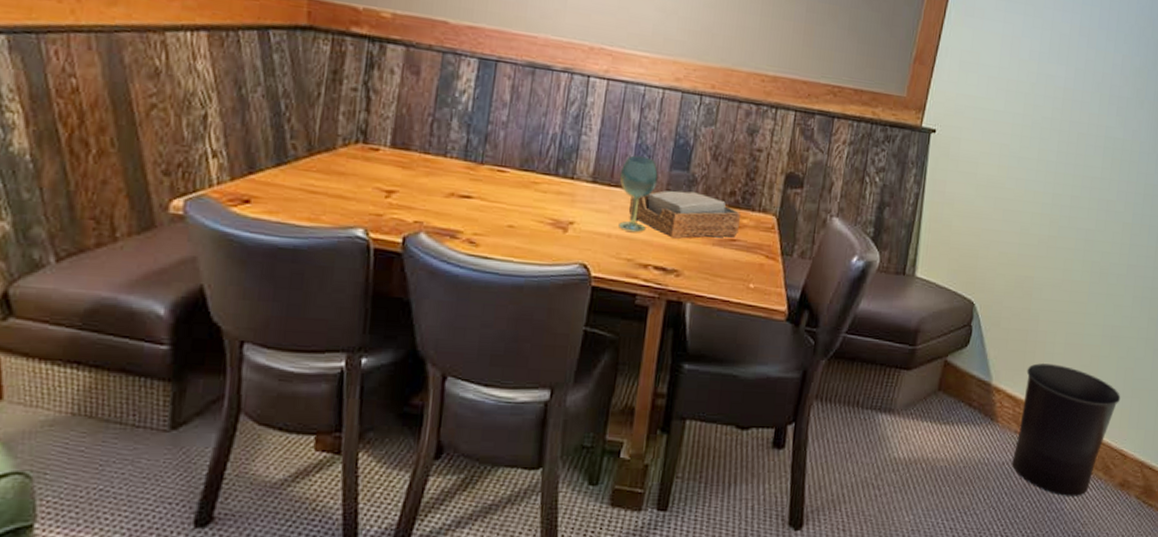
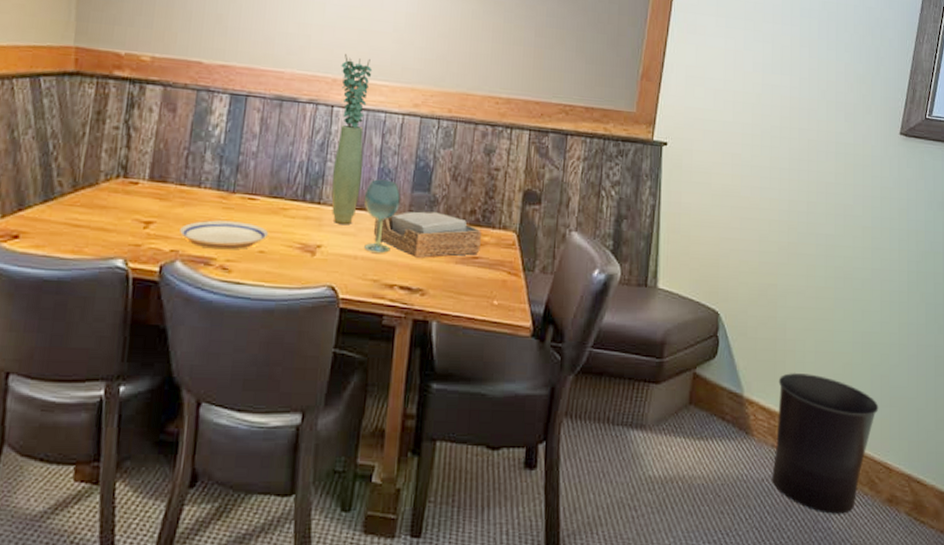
plate: none [424,191,519,224] -> present [180,220,269,250]
vase: none [585,21,633,202] -> present [331,54,373,225]

